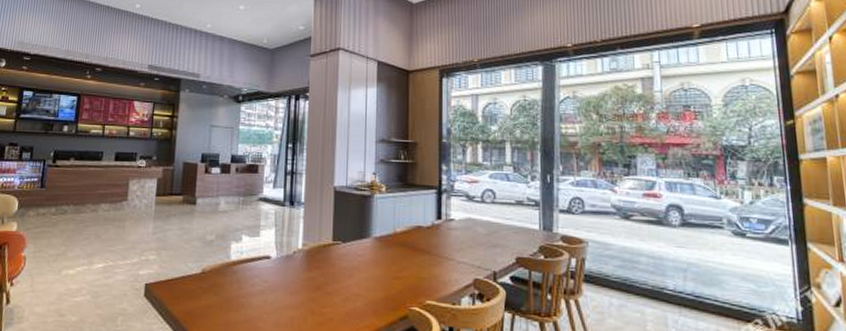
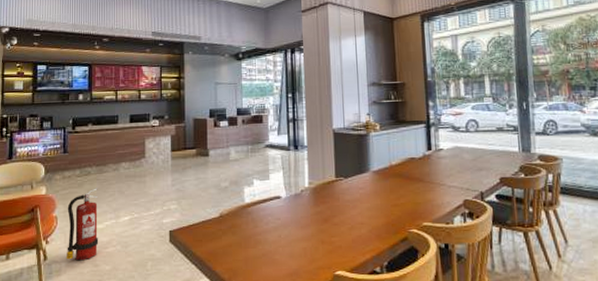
fire extinguisher: none [30,229,73,309] -> present [65,188,99,261]

